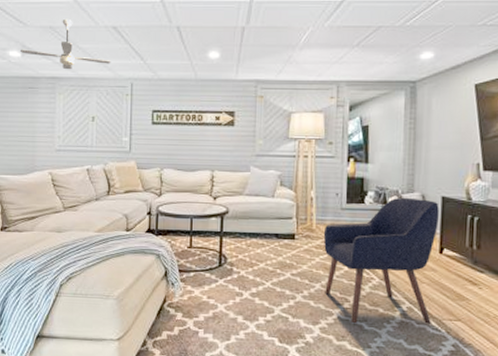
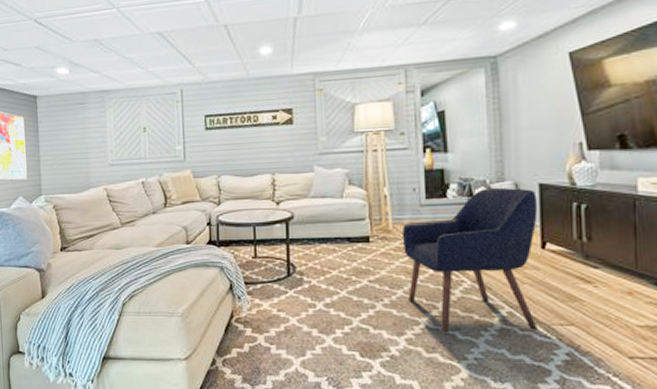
ceiling fan: present [19,18,111,70] -> none [67,29,159,82]

